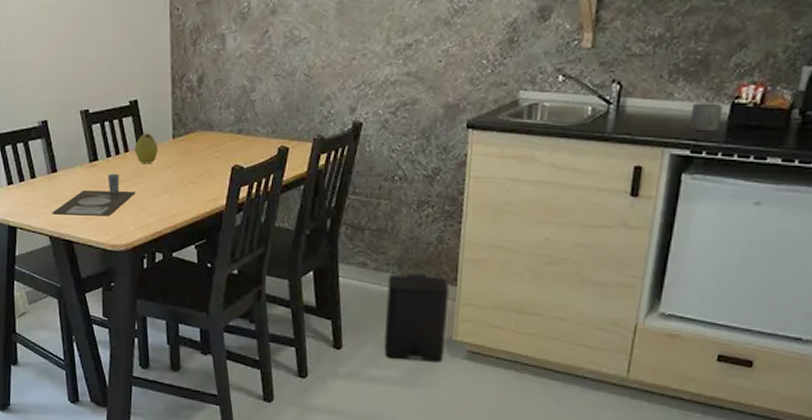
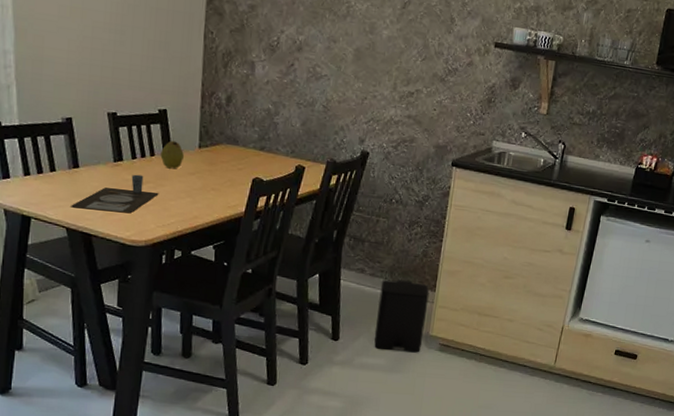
mug: present [689,103,723,132] -> none [608,164,630,187]

